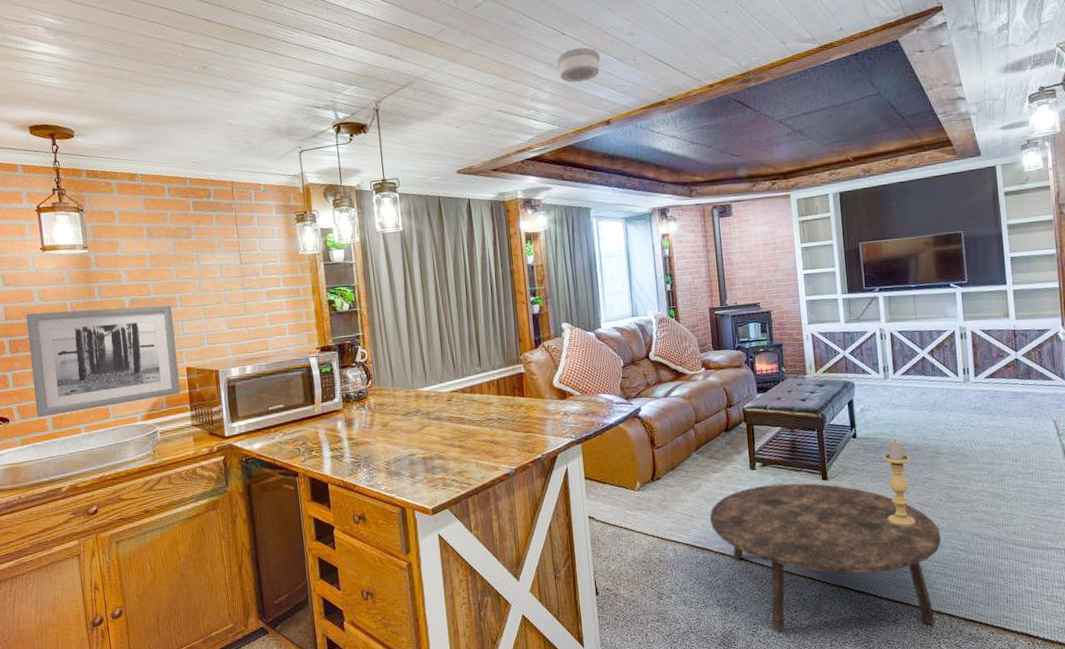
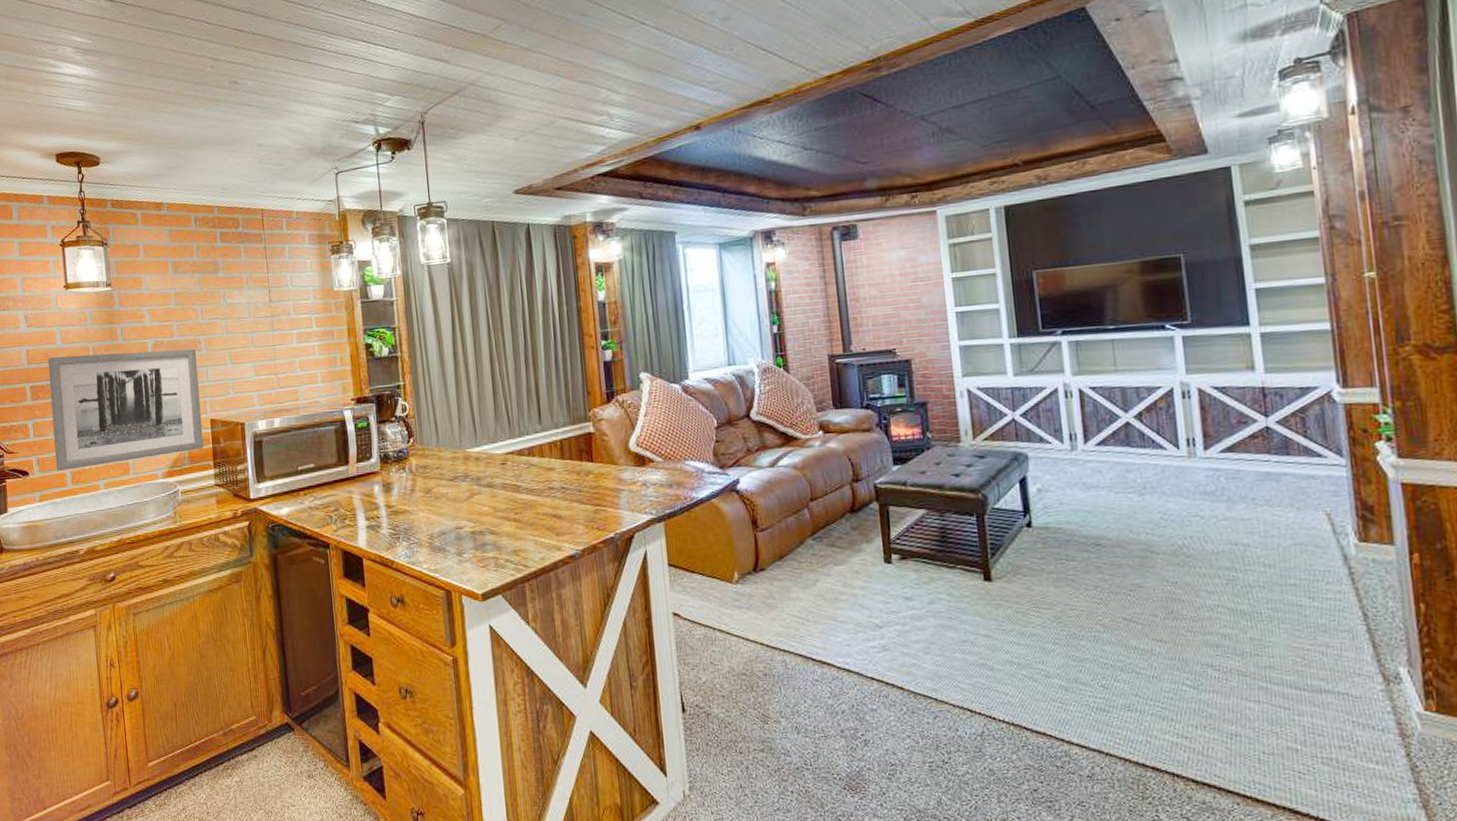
smoke detector: present [557,47,600,83] -> none [634,38,688,81]
coffee table: present [709,483,942,631] -> none [829,583,1159,786]
candle holder: present [884,439,915,527] -> none [1072,531,1119,649]

